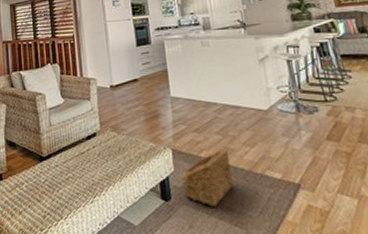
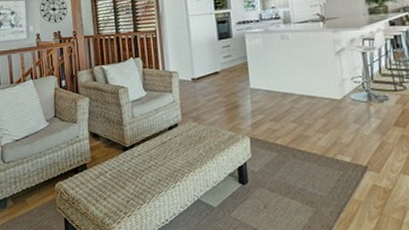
basket: present [181,148,234,207] -> none [258,135,307,188]

